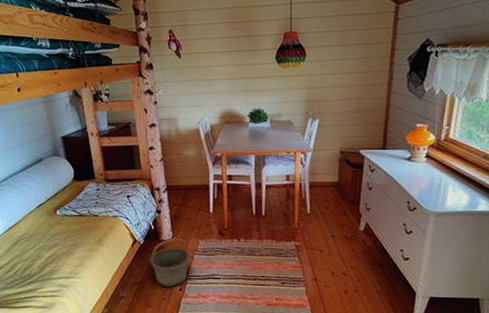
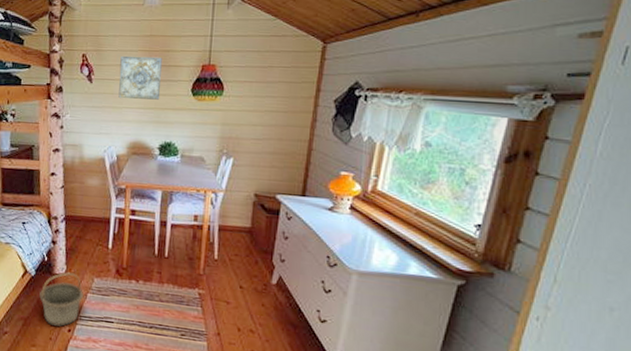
wall art: none [206,28,247,71] -> present [118,55,162,100]

